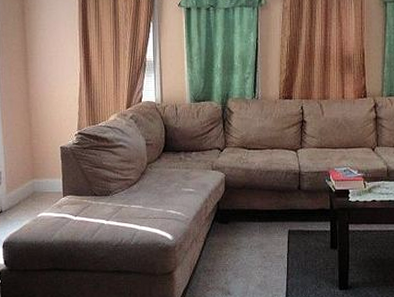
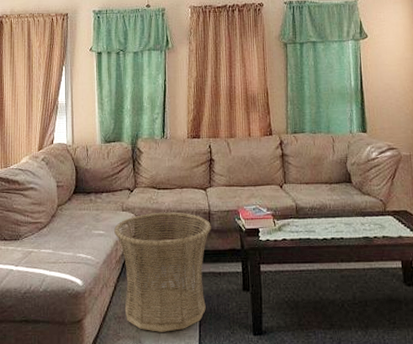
basket: none [204,172,301,285] -> present [114,212,211,332]

